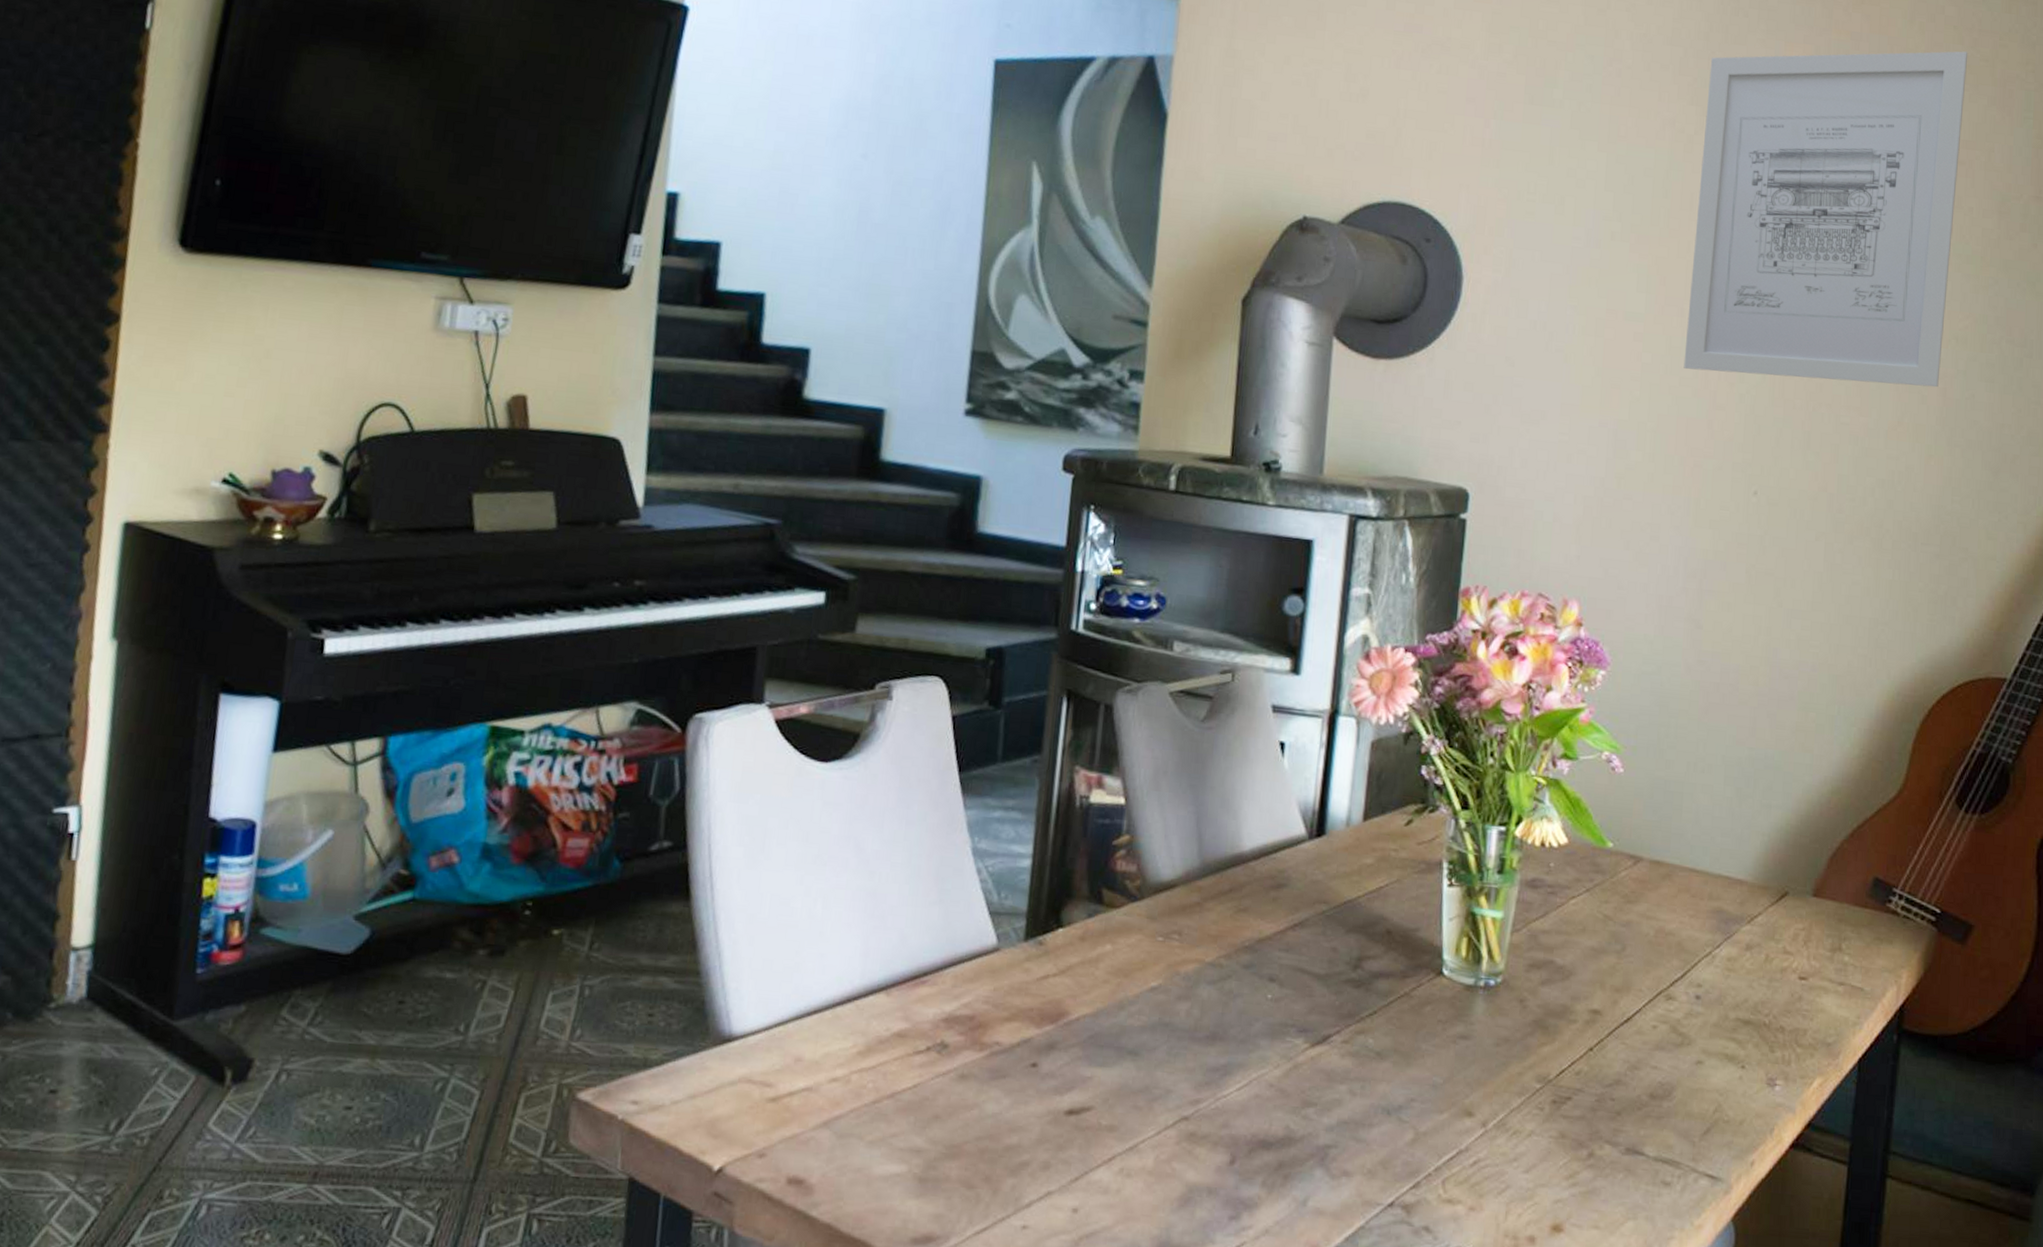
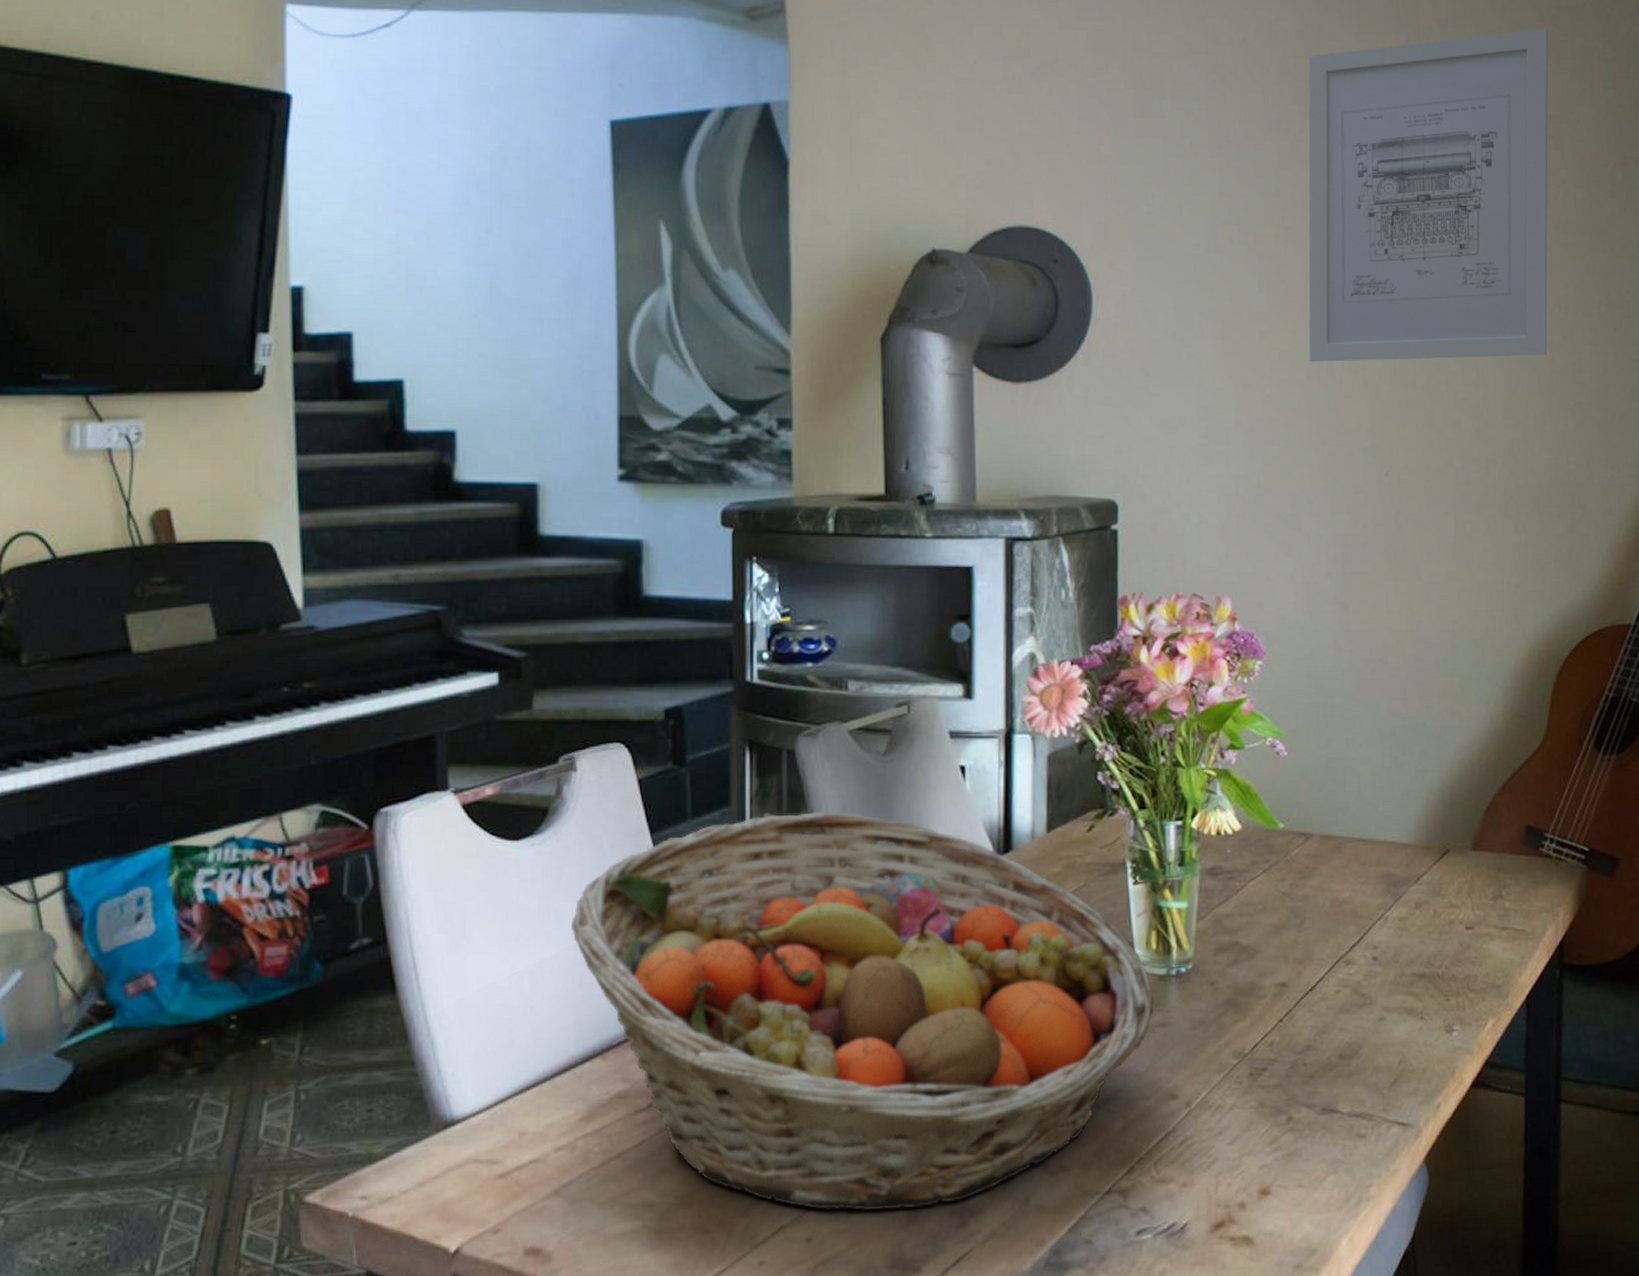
fruit basket: none [870,768,1458,1193] -> present [572,811,1154,1211]

